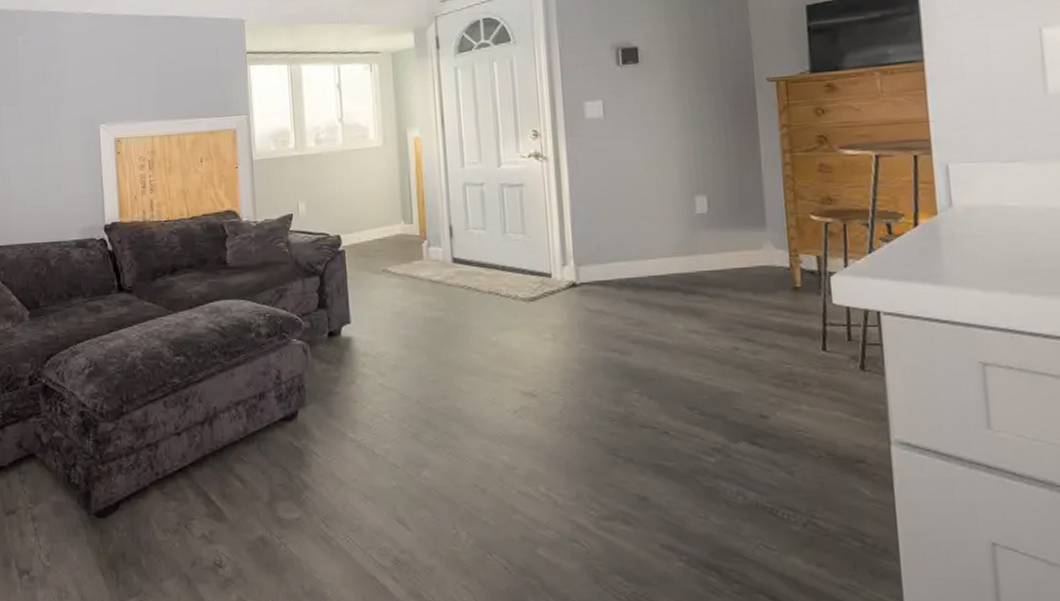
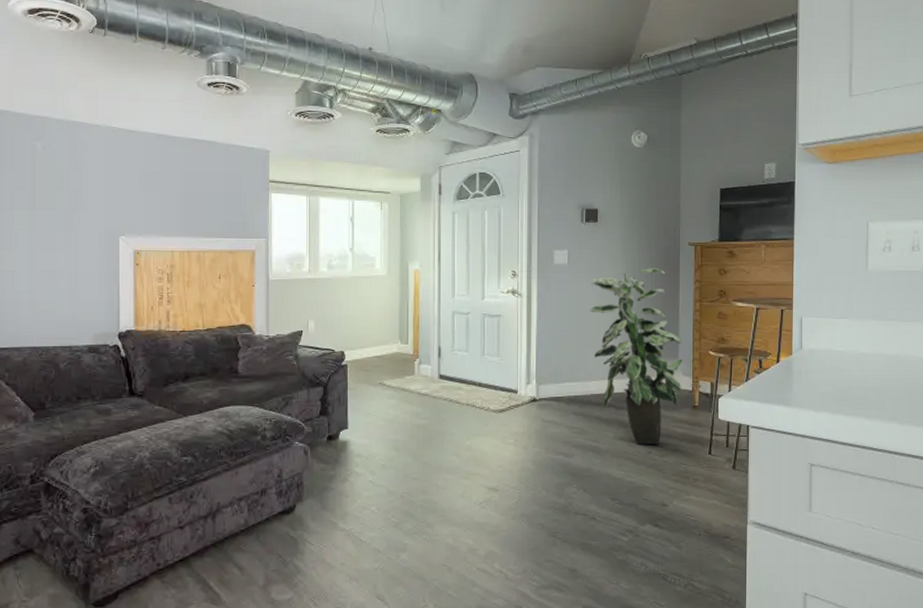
indoor plant: none [636,113,776,338] -> present [589,268,683,444]

